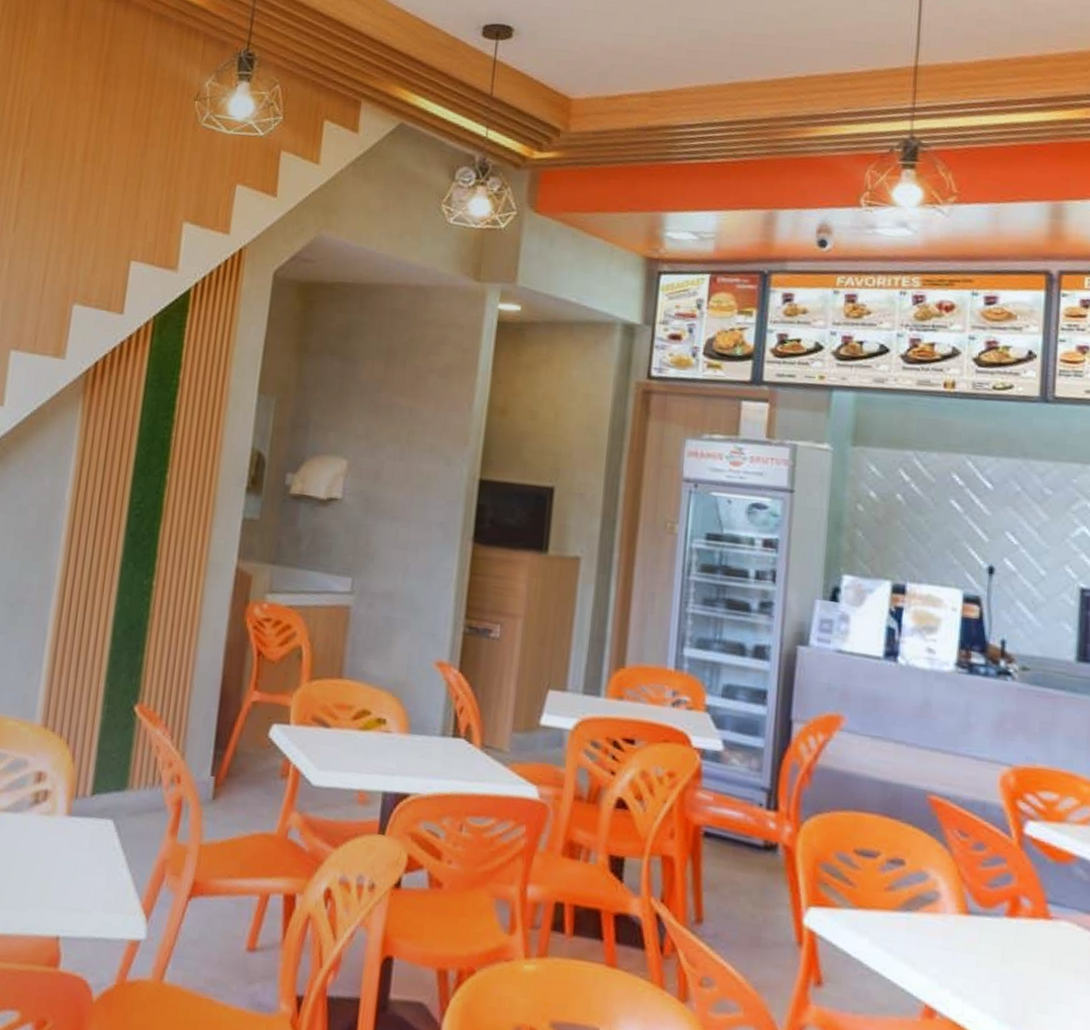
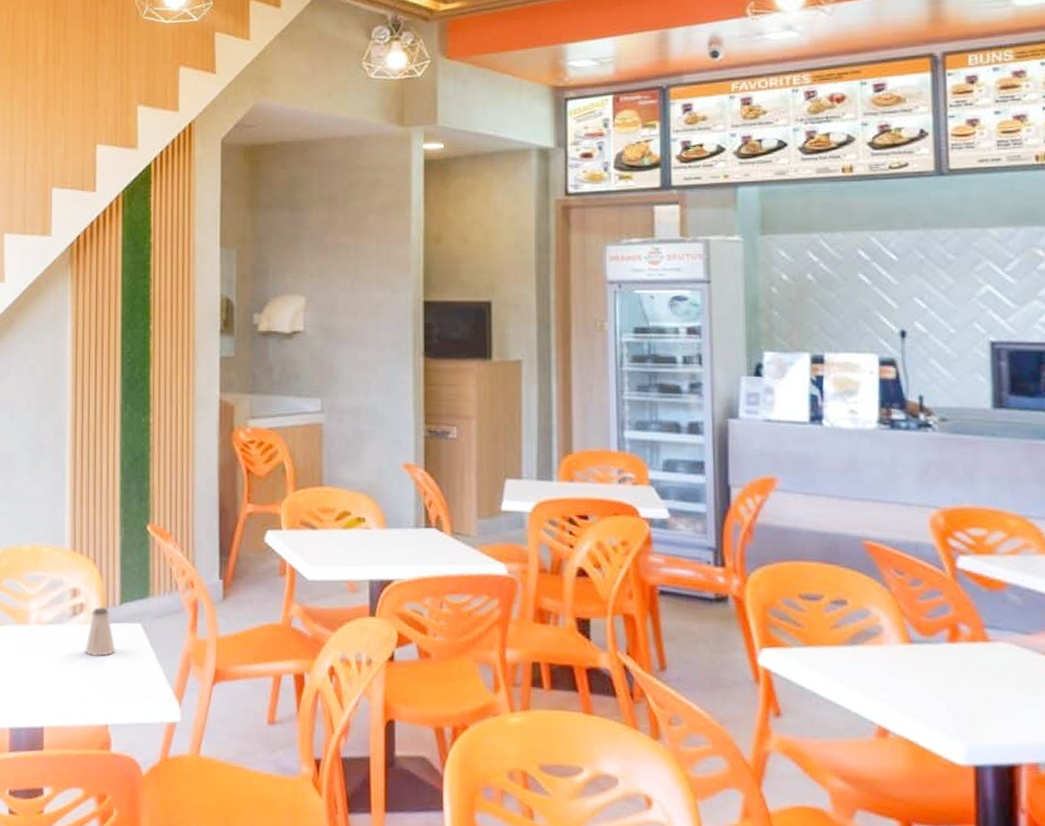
saltshaker: none [43,795,80,855] -> present [85,606,115,657]

